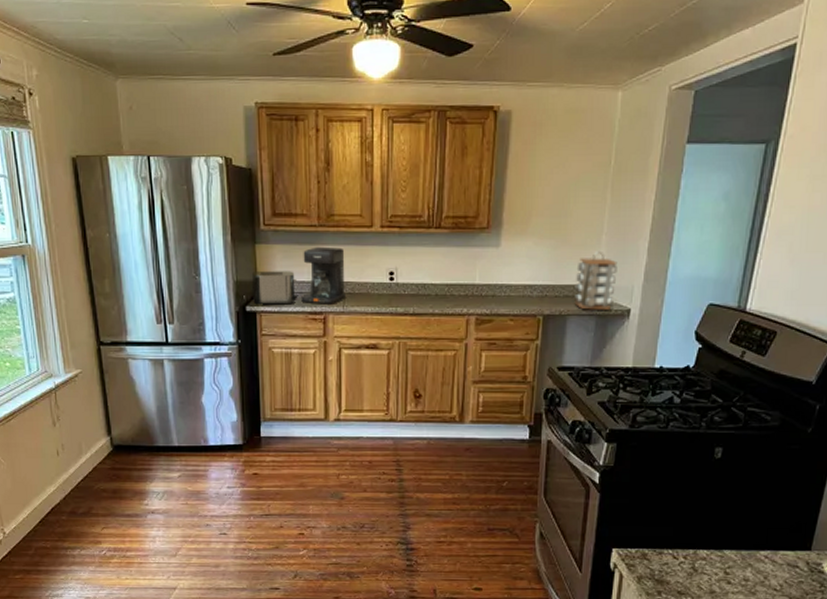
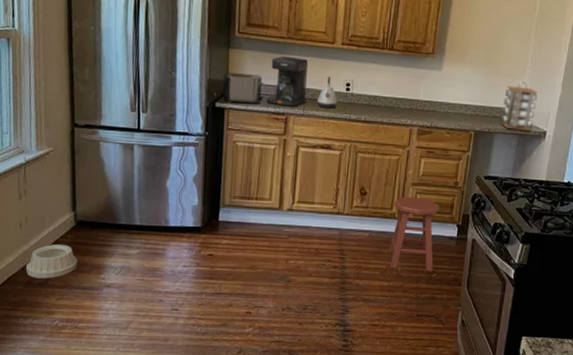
pet bowl: none [67,470,118,508] -> present [25,244,77,279]
kettle: none [358,266,380,303] -> present [317,76,337,109]
stool: none [450,397,507,480] -> present [388,196,440,272]

